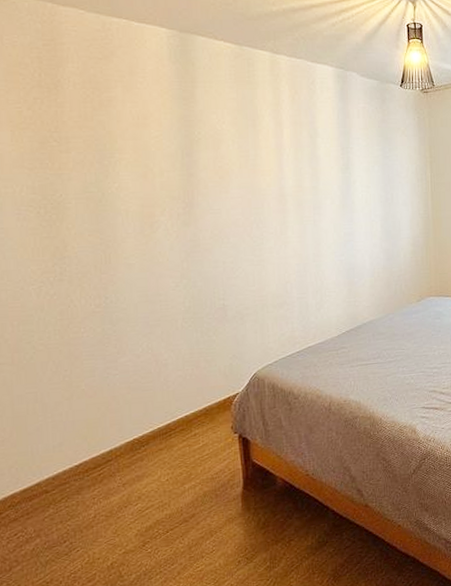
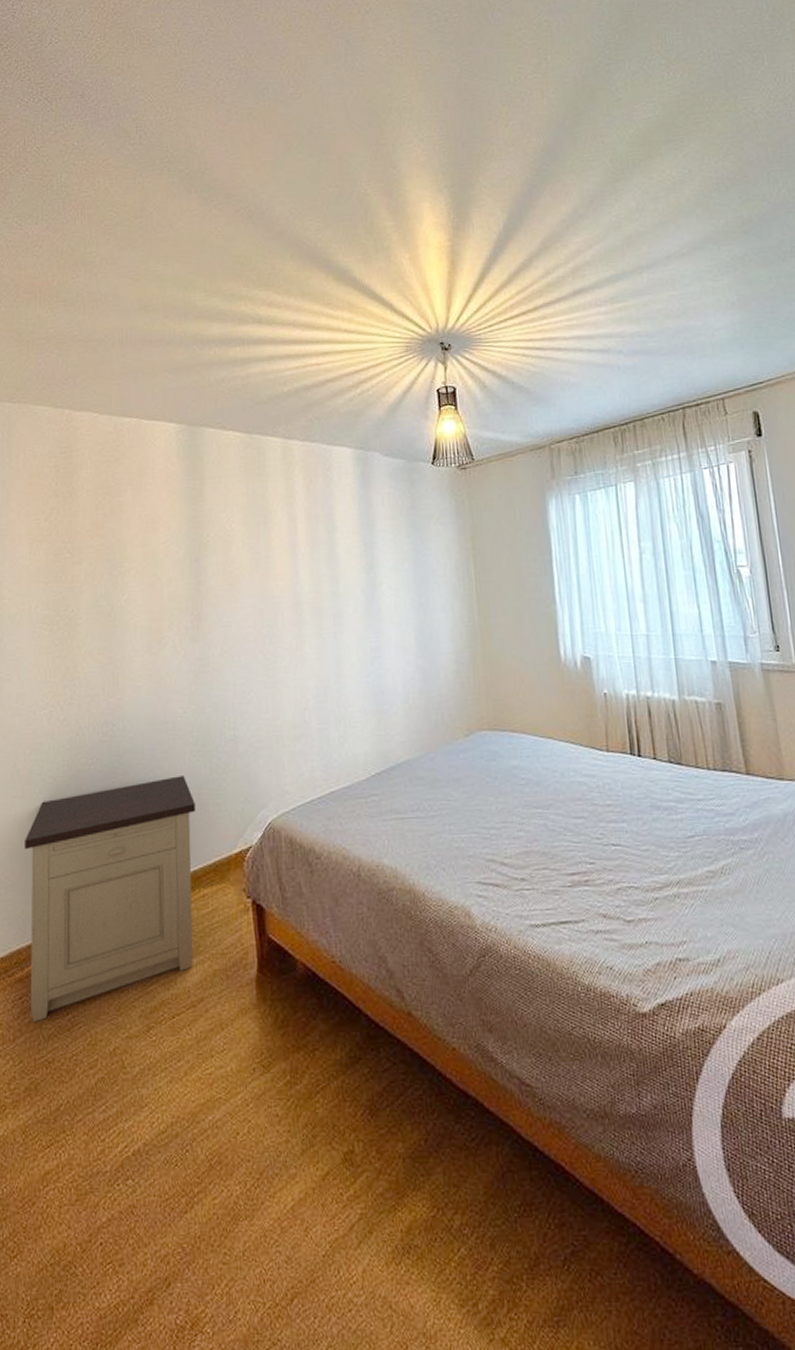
nightstand: none [15,339,187,553] -> present [25,776,196,1023]

